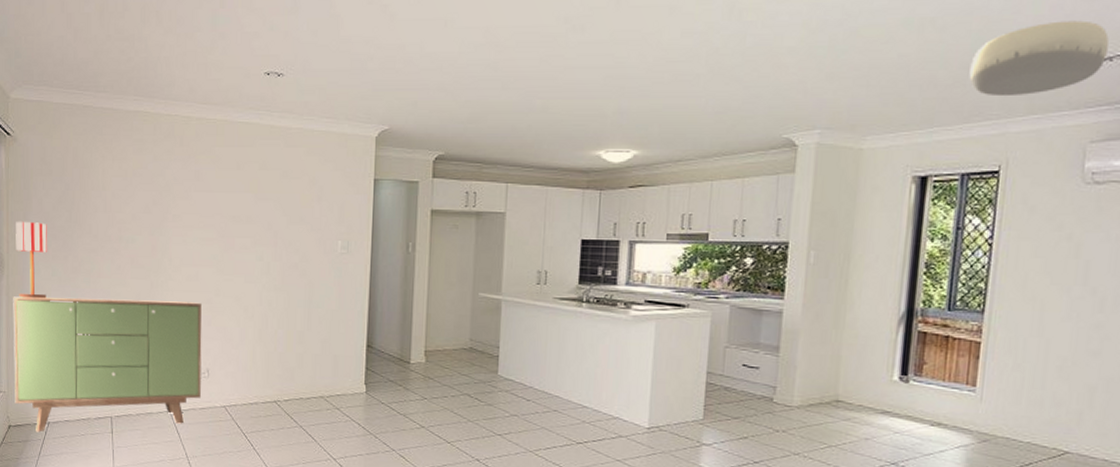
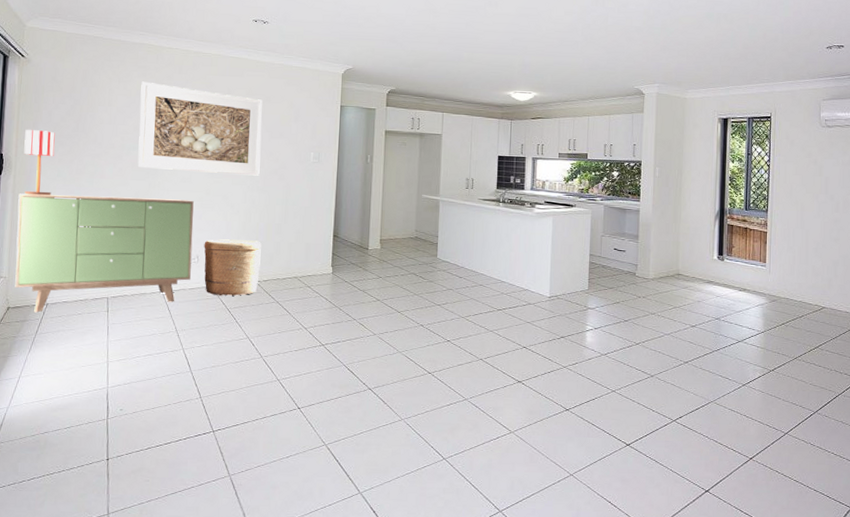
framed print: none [137,158,278,272] -> present [137,81,262,176]
basket: none [214,349,281,418] -> present [204,239,261,296]
ceiling light: present [969,20,1109,97] -> none [749,21,828,68]

